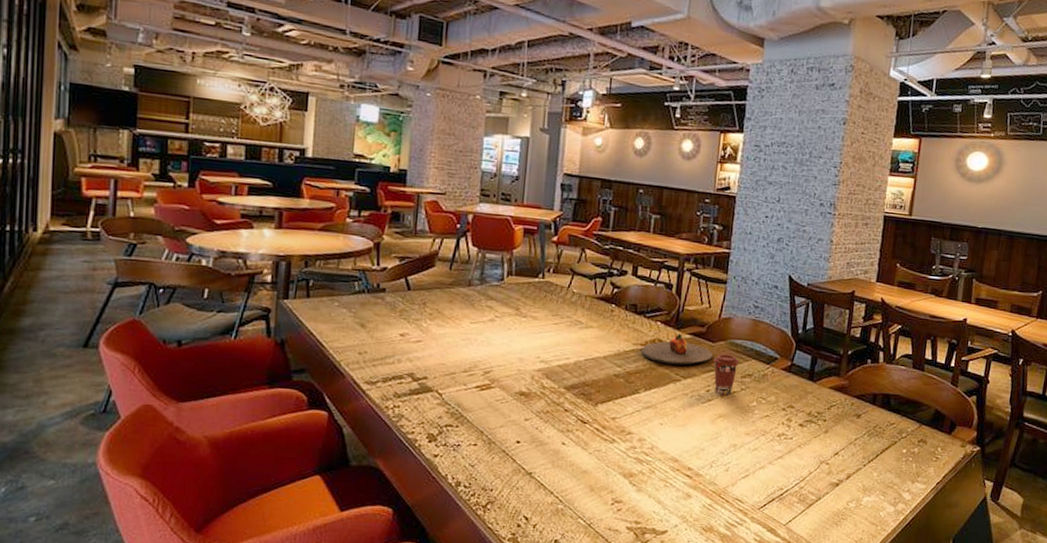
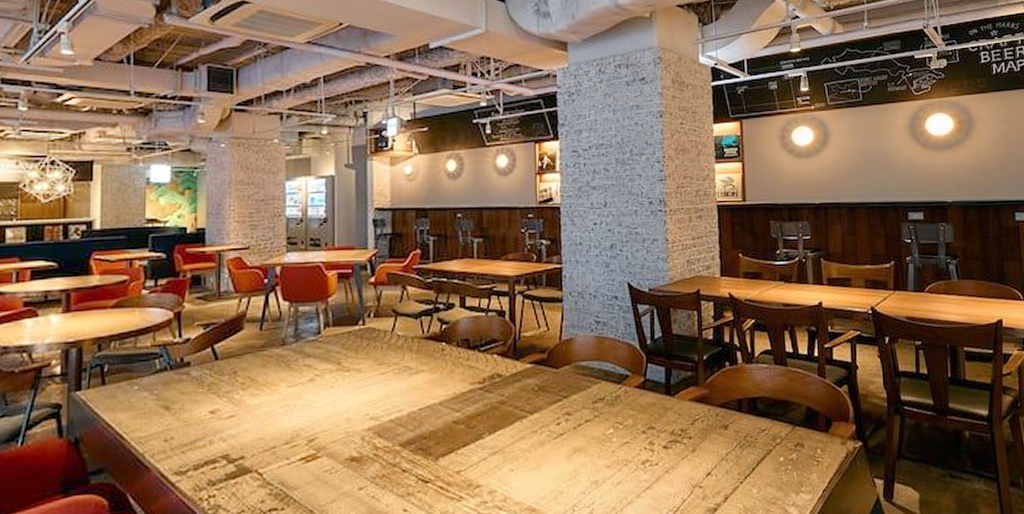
plate: present [641,334,714,366] -> none [480,364,559,401]
coffee cup: present [713,354,739,396] -> none [559,379,588,427]

